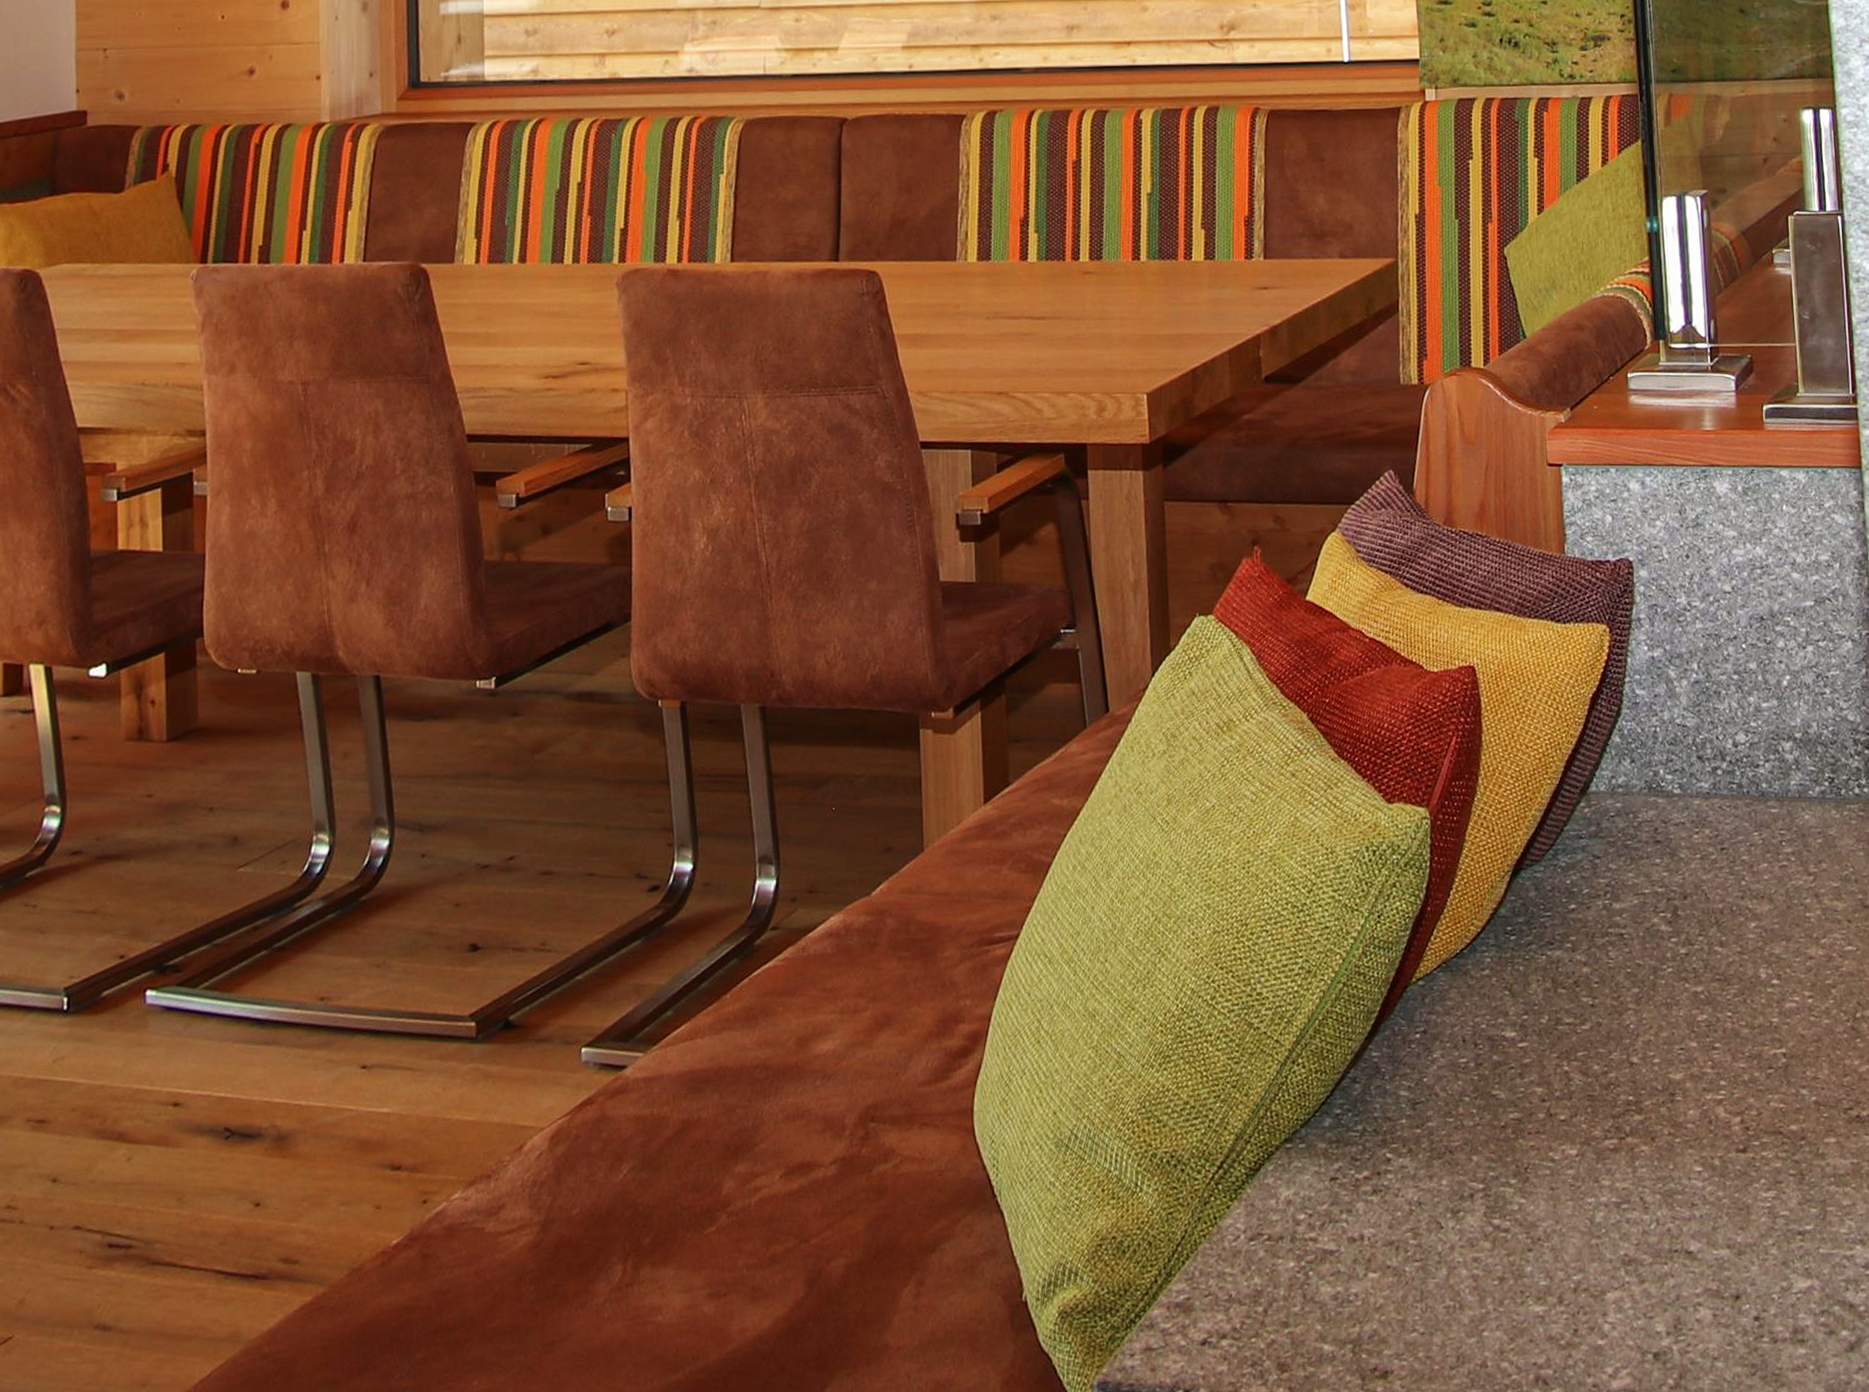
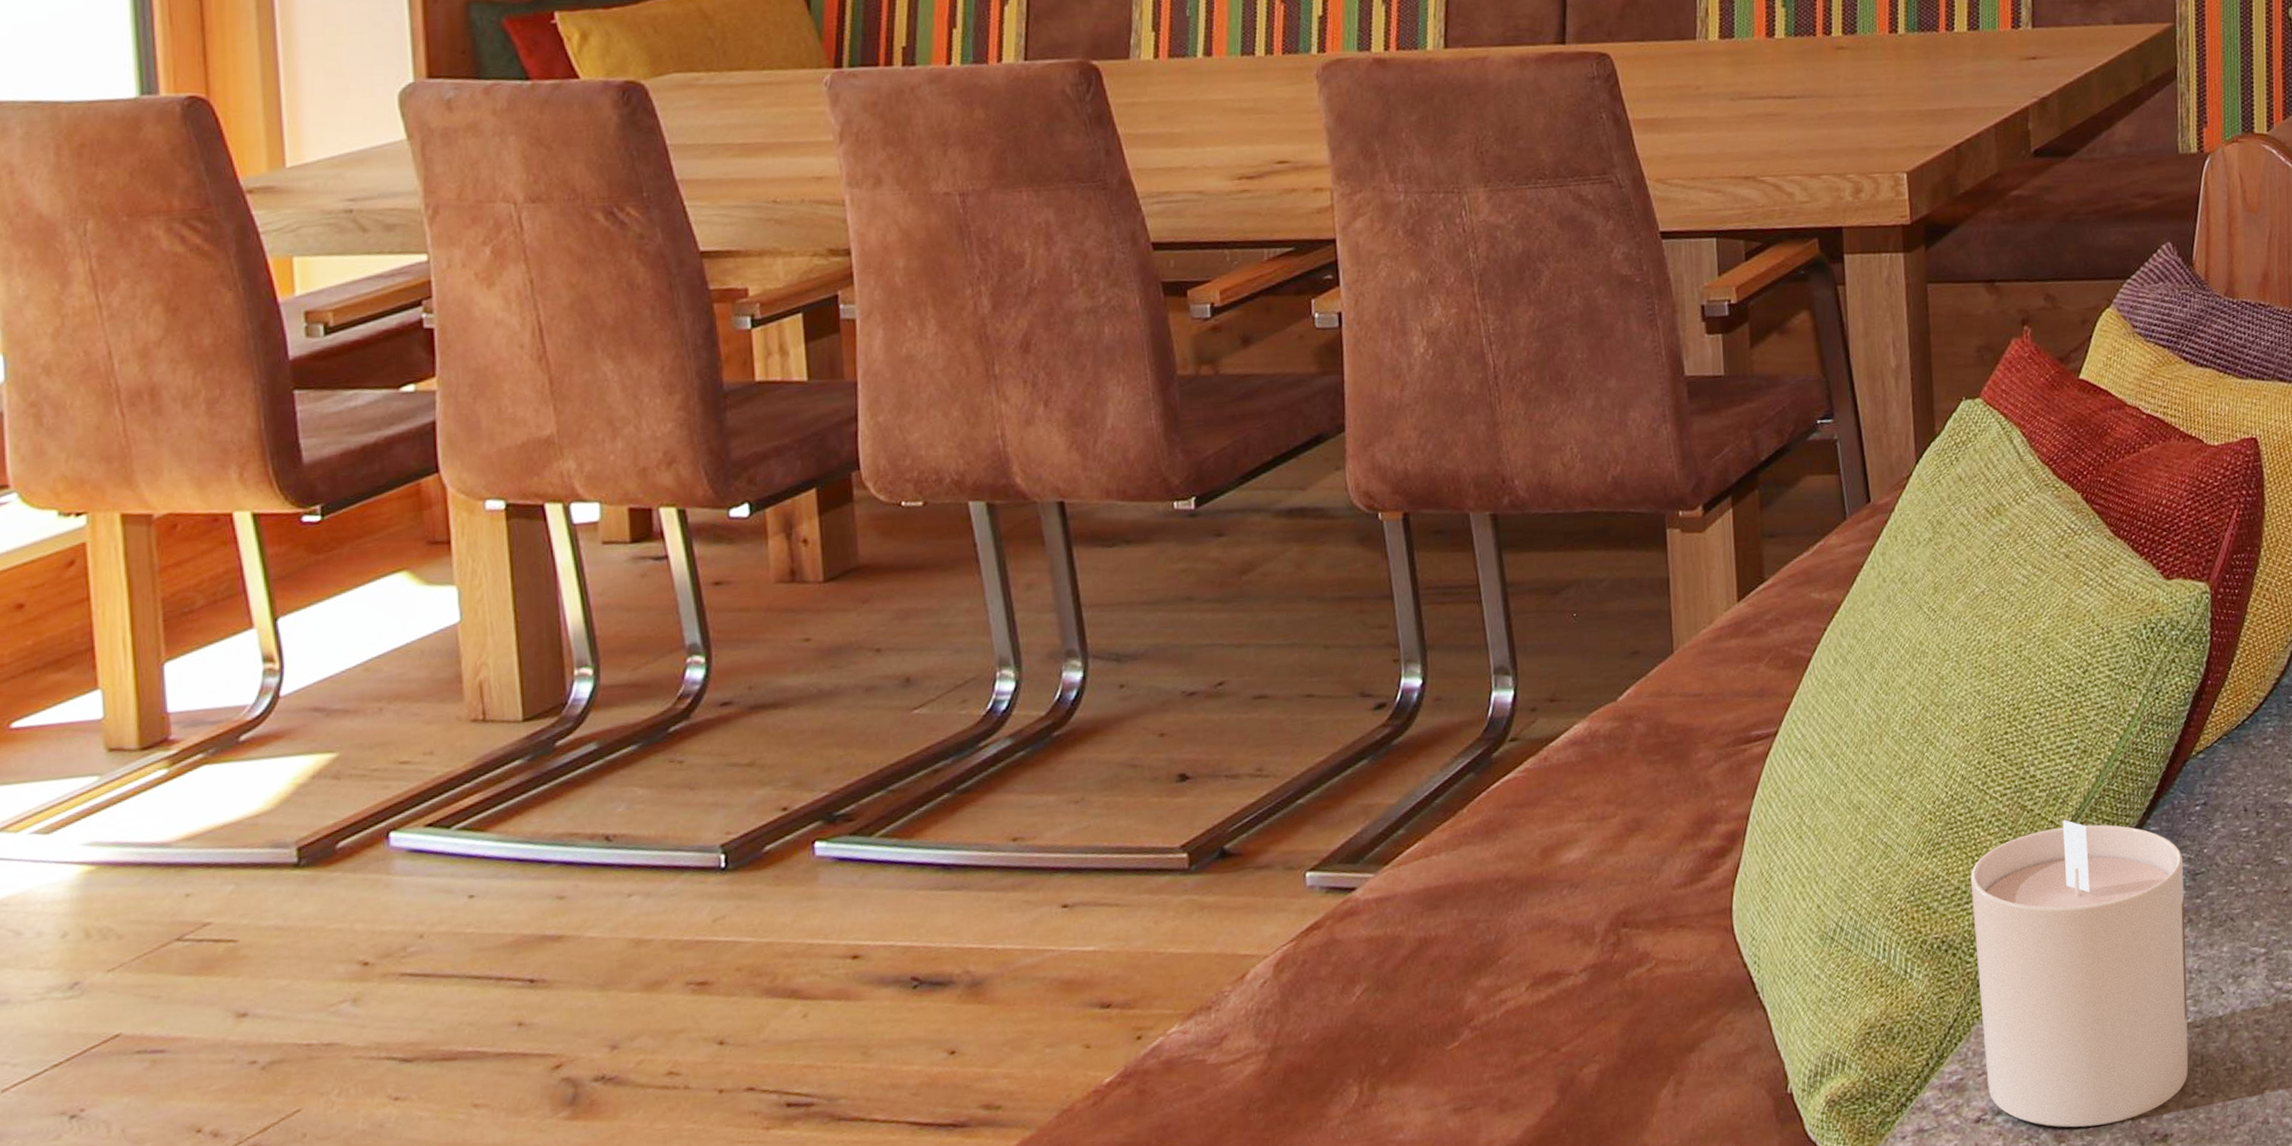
candle: none [1199,1040,1409,1358] -> present [1970,820,2189,1128]

